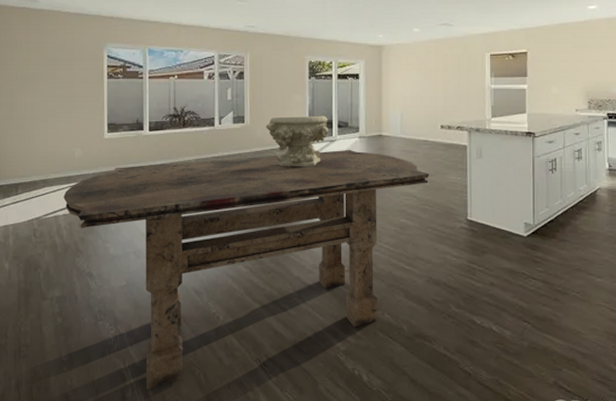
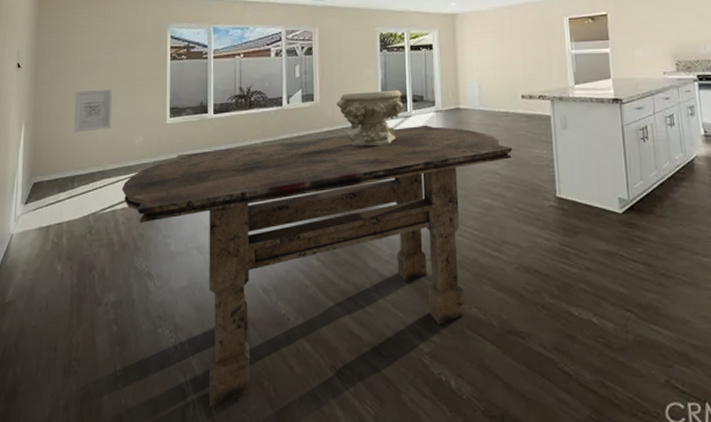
wall art: none [16,103,52,143] -> present [74,88,113,132]

